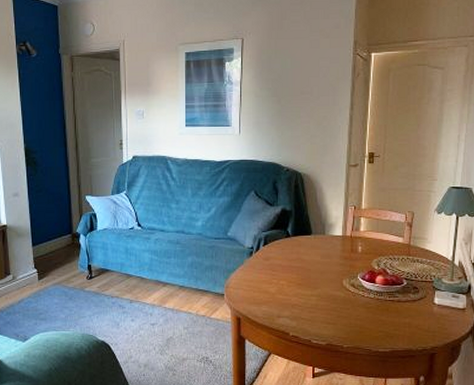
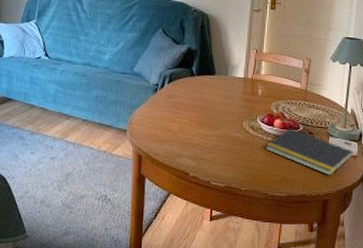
notepad: none [367,284,462,330] -> present [265,129,354,176]

